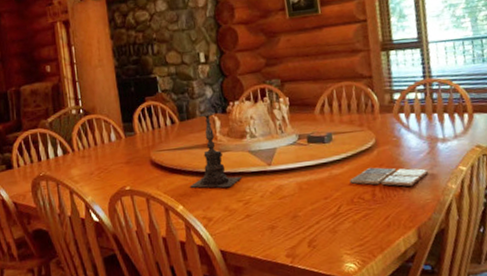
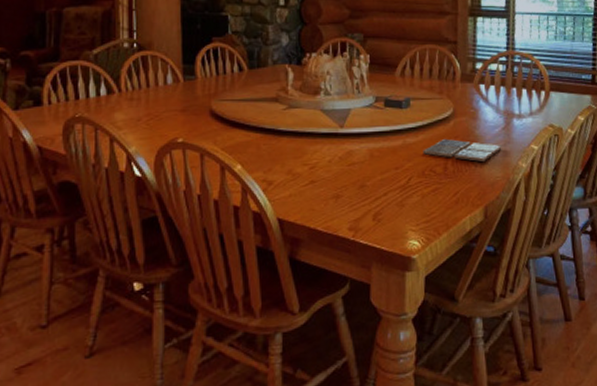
candle holder: present [190,104,242,188] -> none [252,53,310,149]

